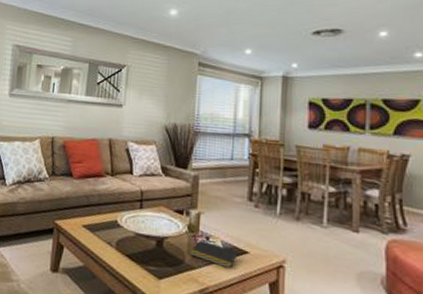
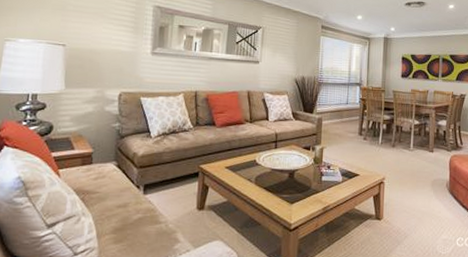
notepad: present [190,239,238,268] -> none [316,169,351,188]

